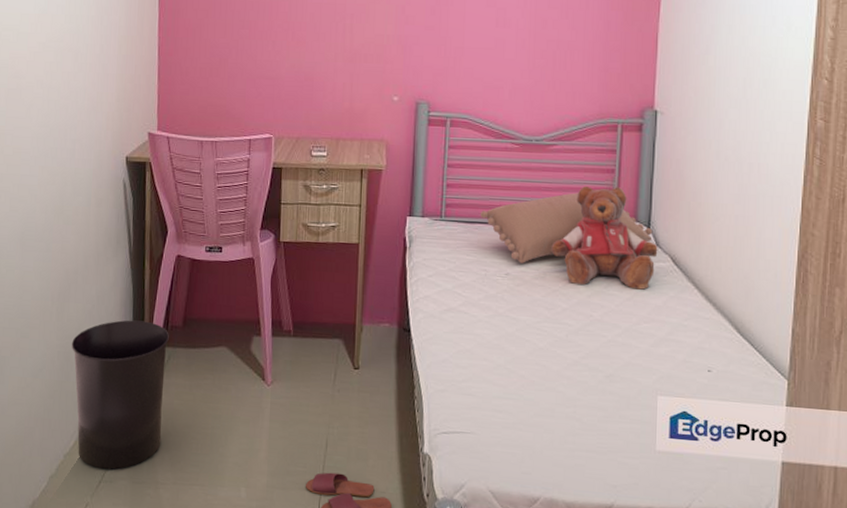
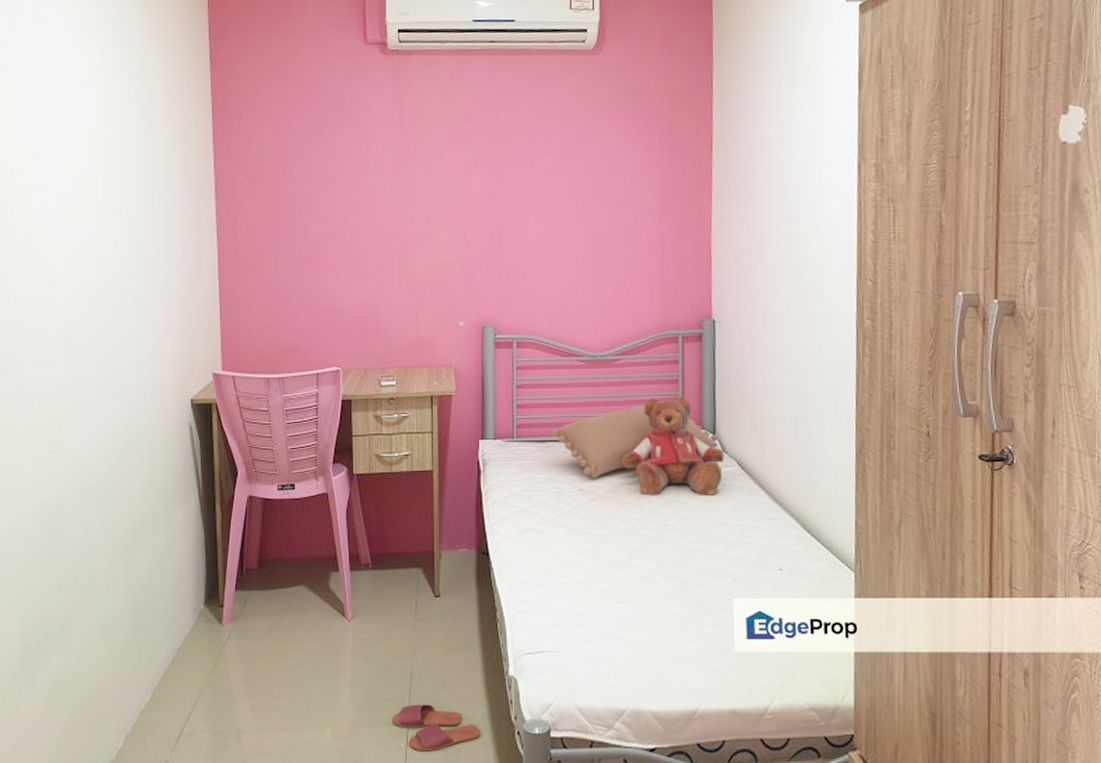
waste bin: present [72,320,169,470] -> none [143,566,244,722]

